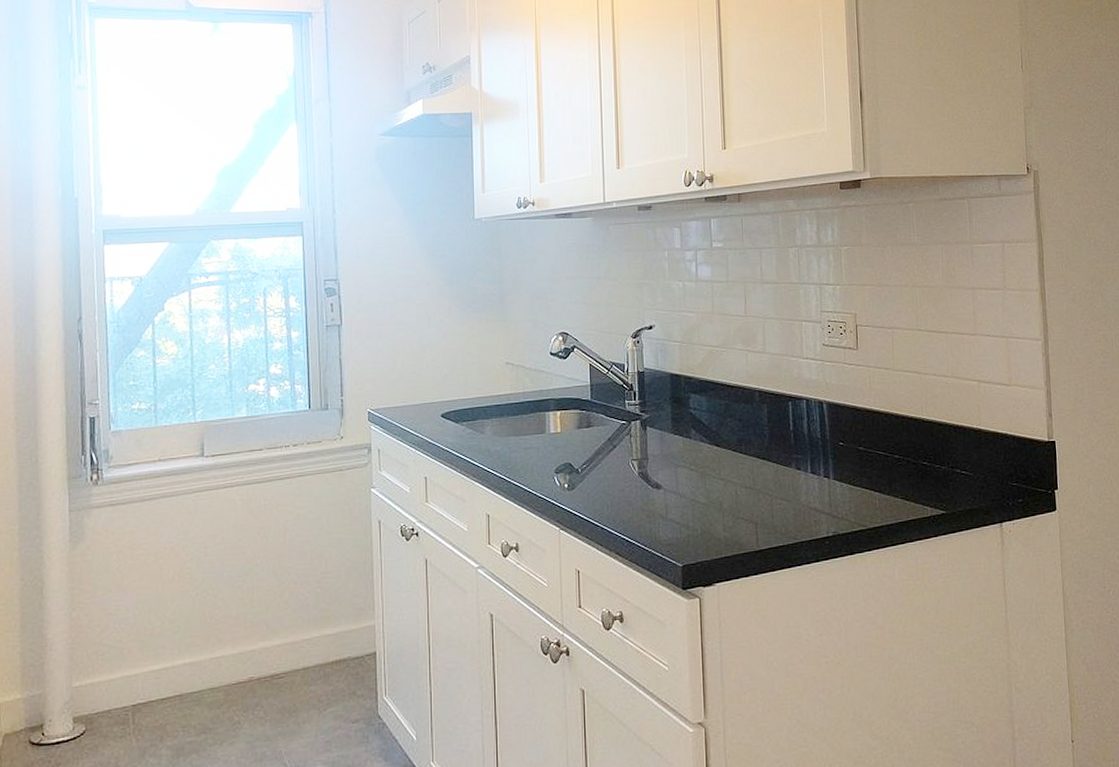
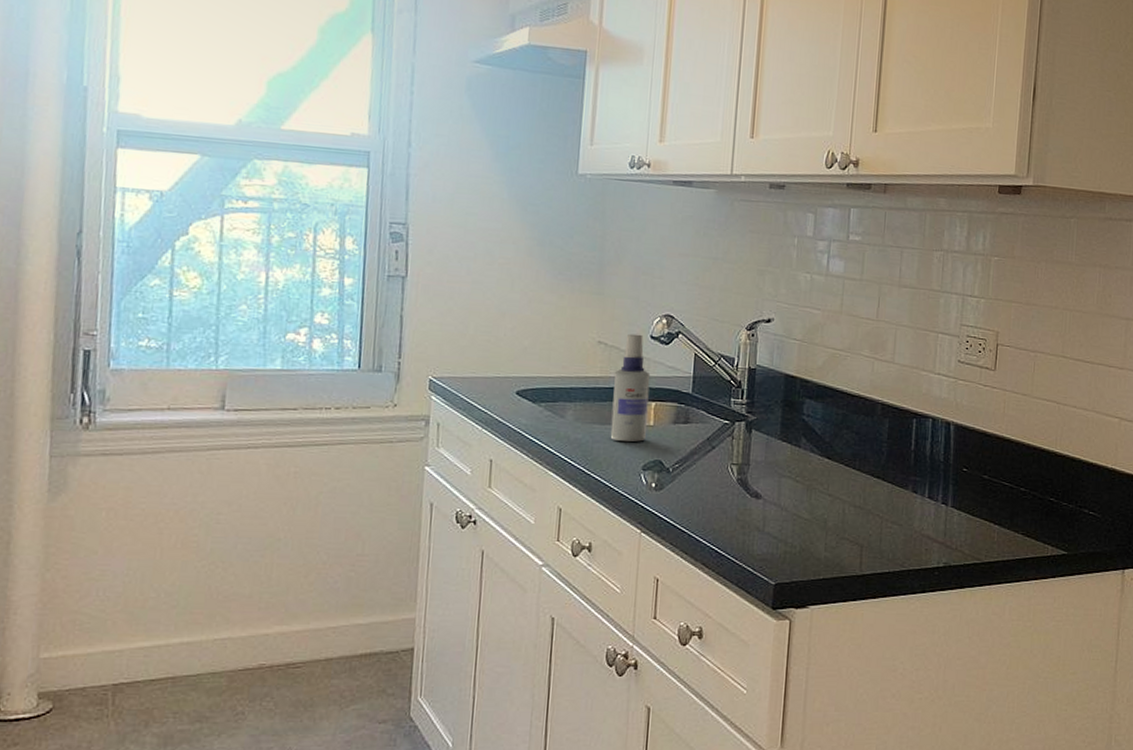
spray bottle: none [523,352,555,449] -> present [610,333,651,442]

